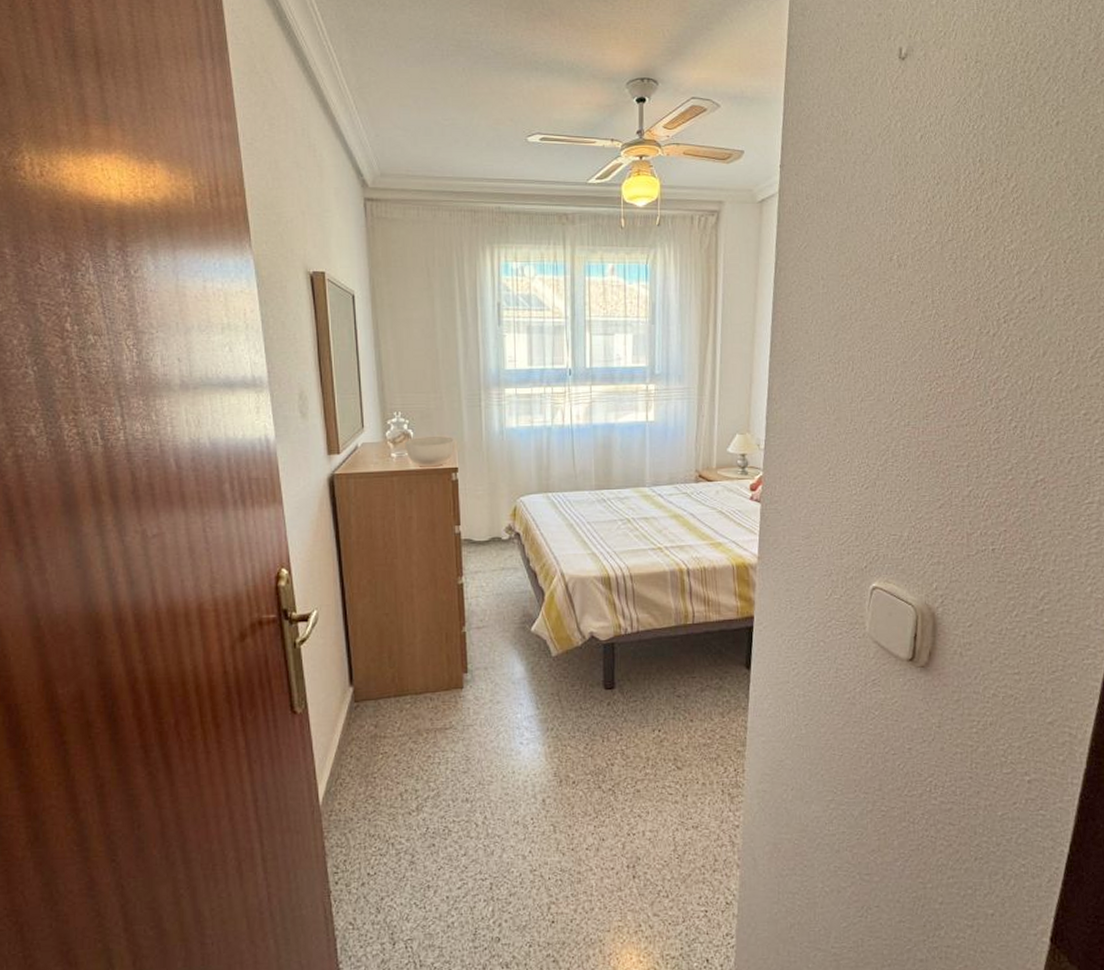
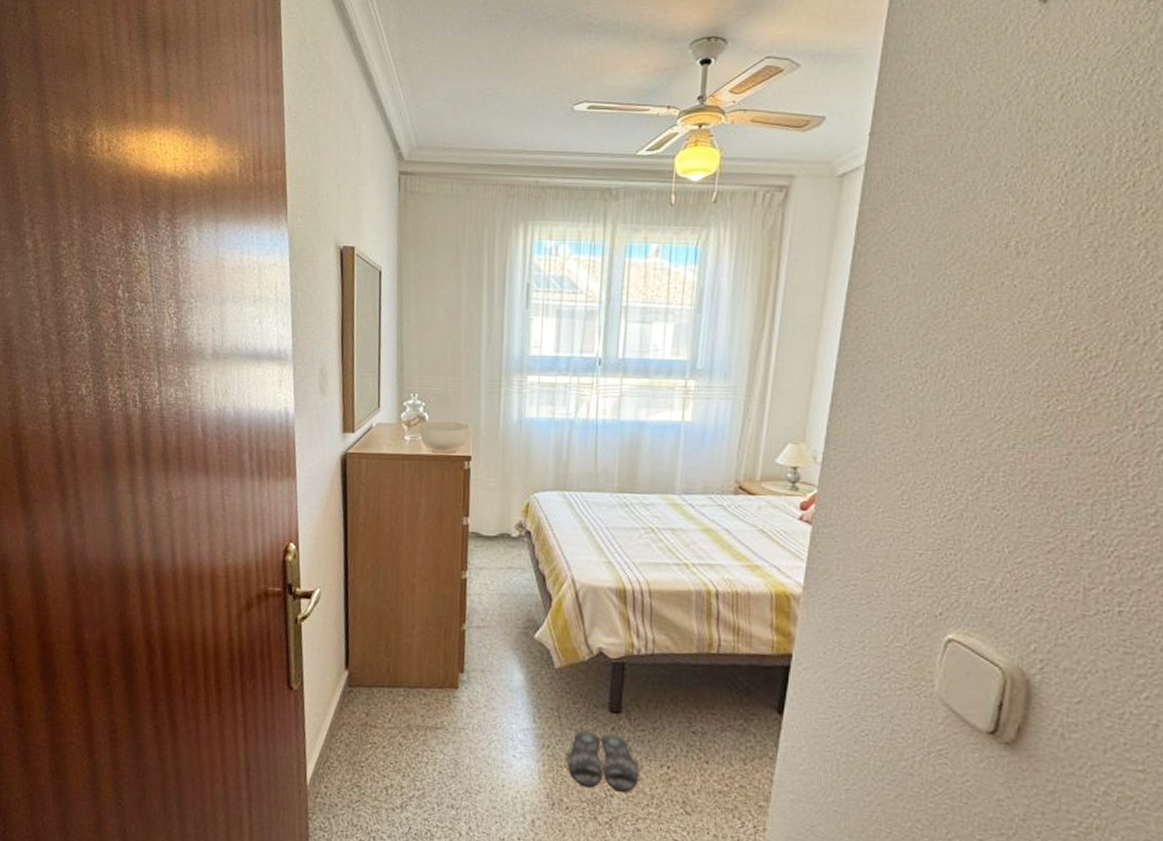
slippers: none [569,708,635,761] -> present [566,730,640,792]

